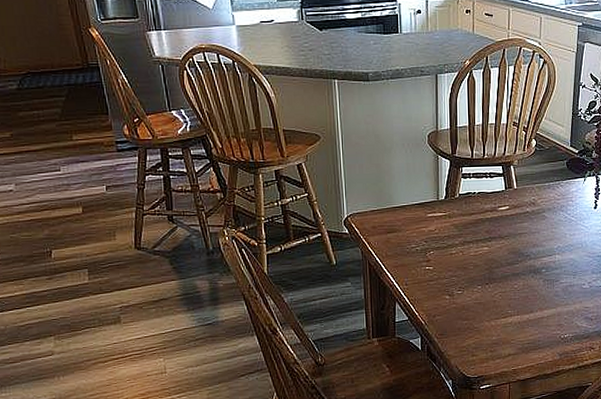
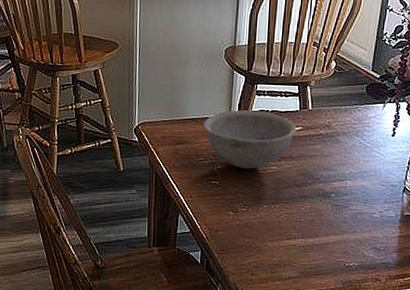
bowl: none [413,193,504,252] -> present [203,110,297,169]

